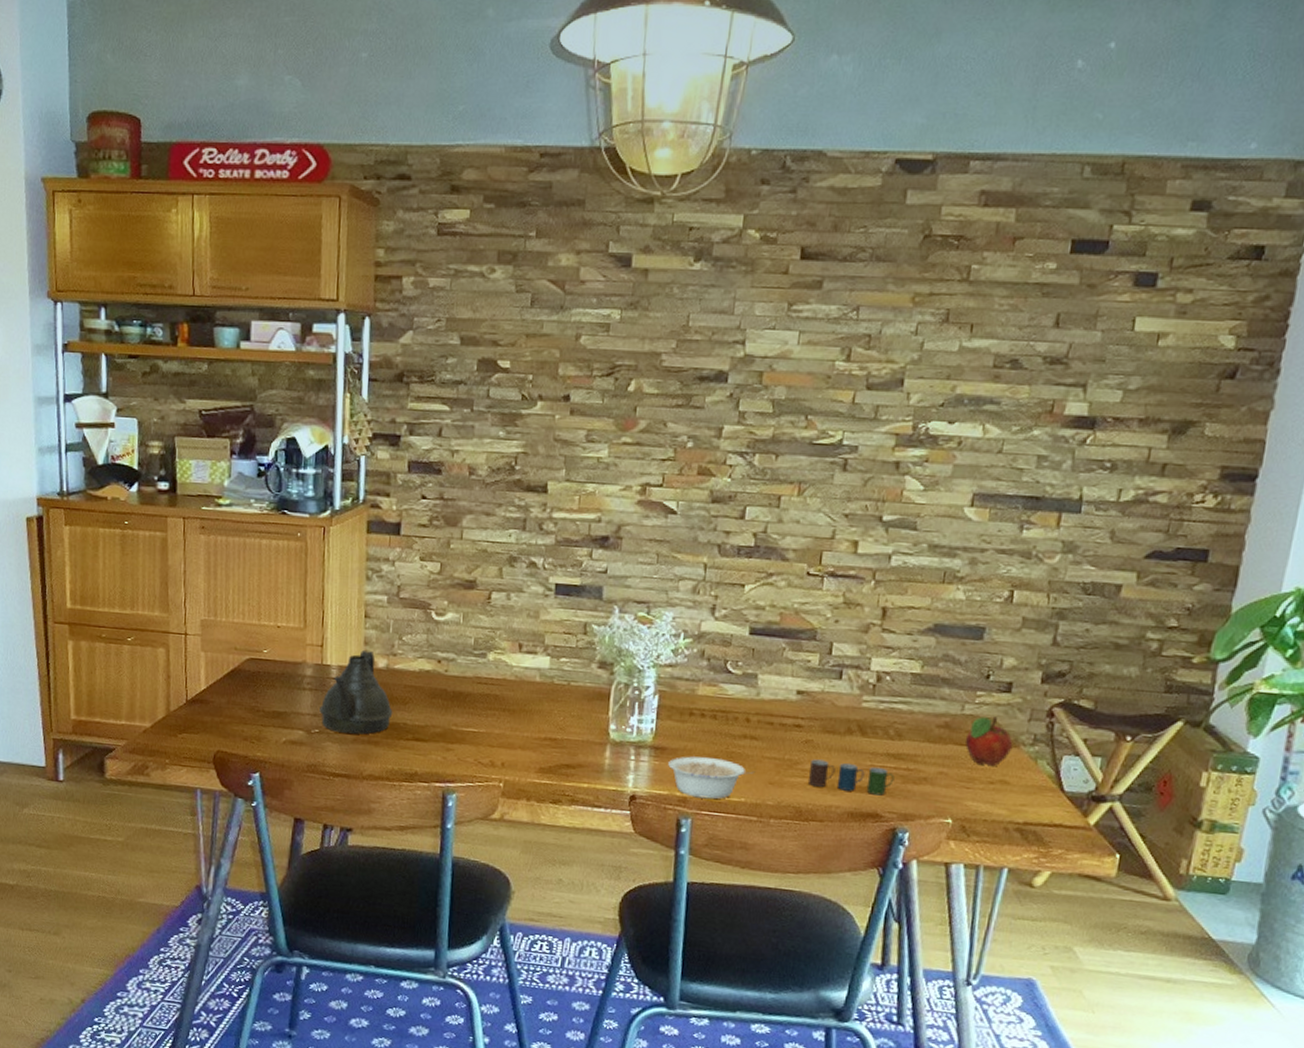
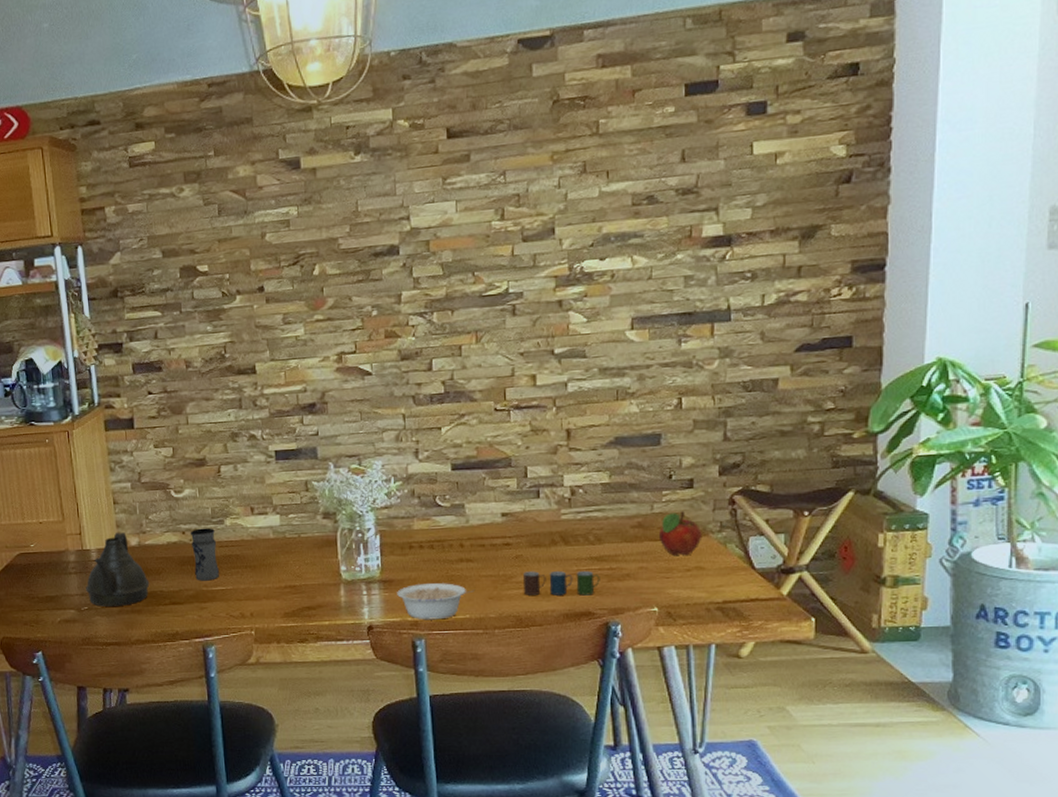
jar: none [445,659,475,720] -> present [190,528,219,581]

